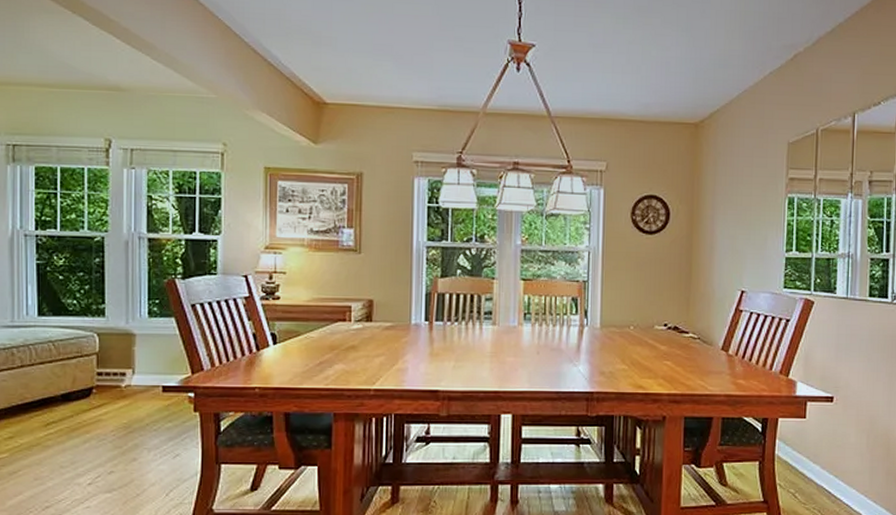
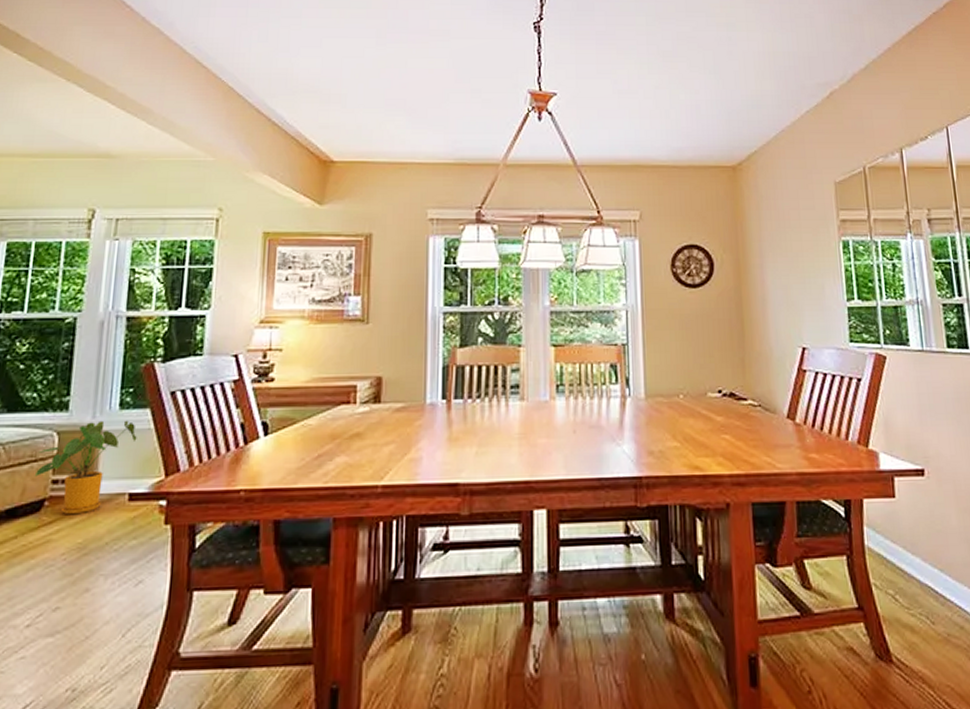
house plant: none [81,326,165,401] -> present [34,420,137,515]

